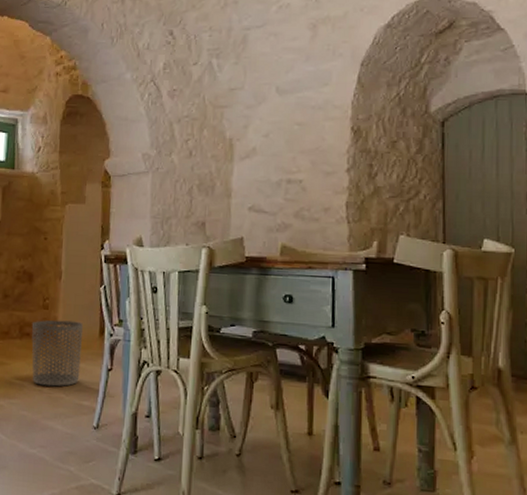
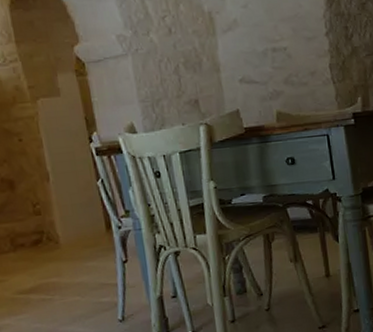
waste bin: present [31,320,83,387] -> none [24,221,93,294]

